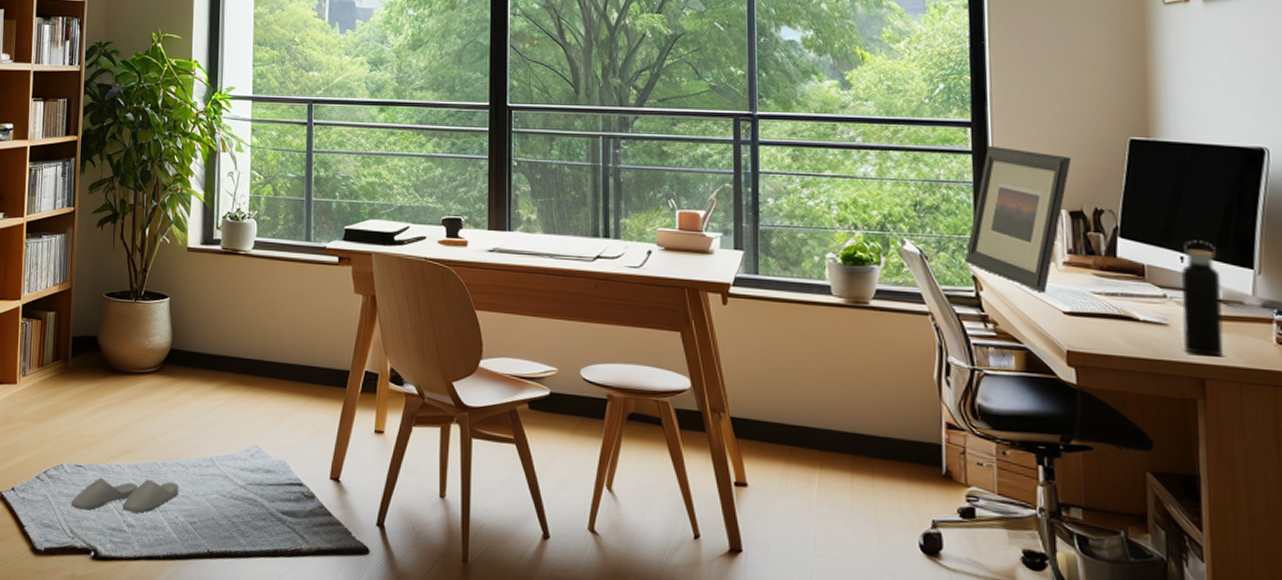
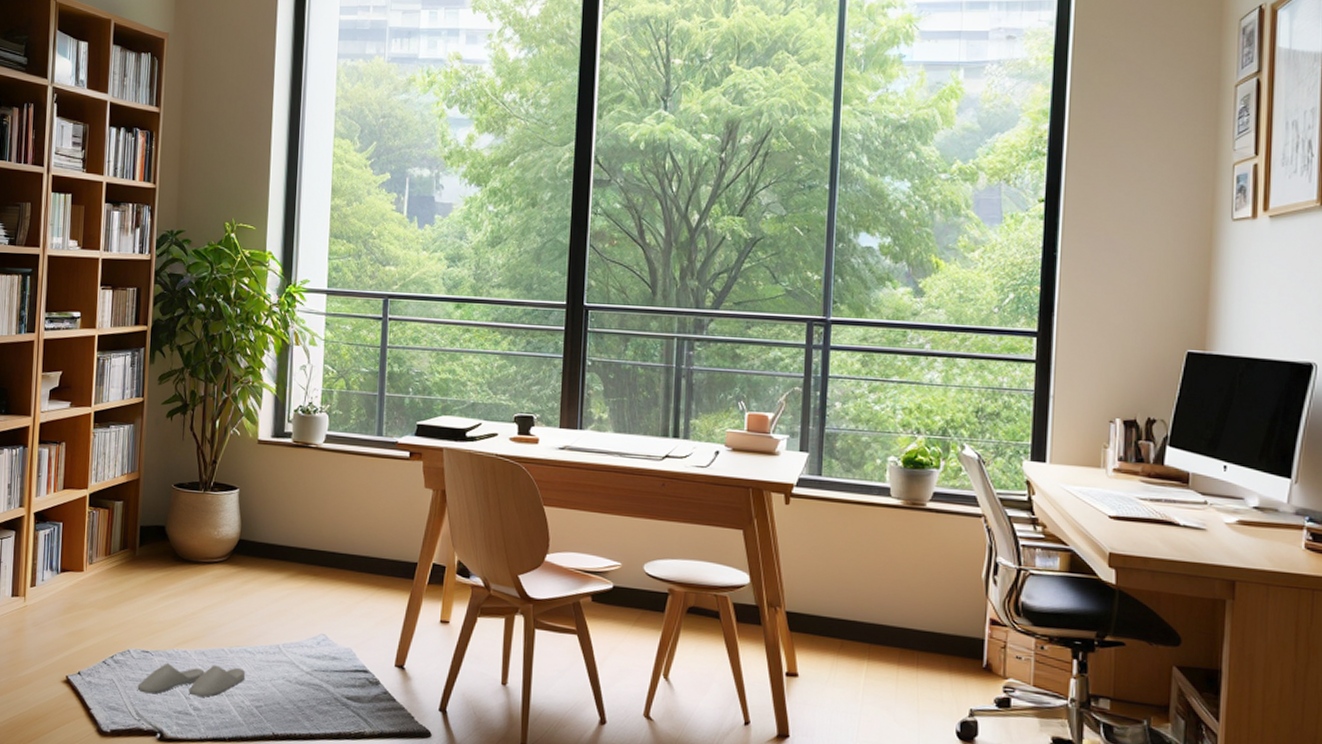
picture frame: present [965,145,1072,293] -> none [1021,355,1130,498]
water bottle: present [1181,240,1224,357] -> none [1218,450,1260,561]

